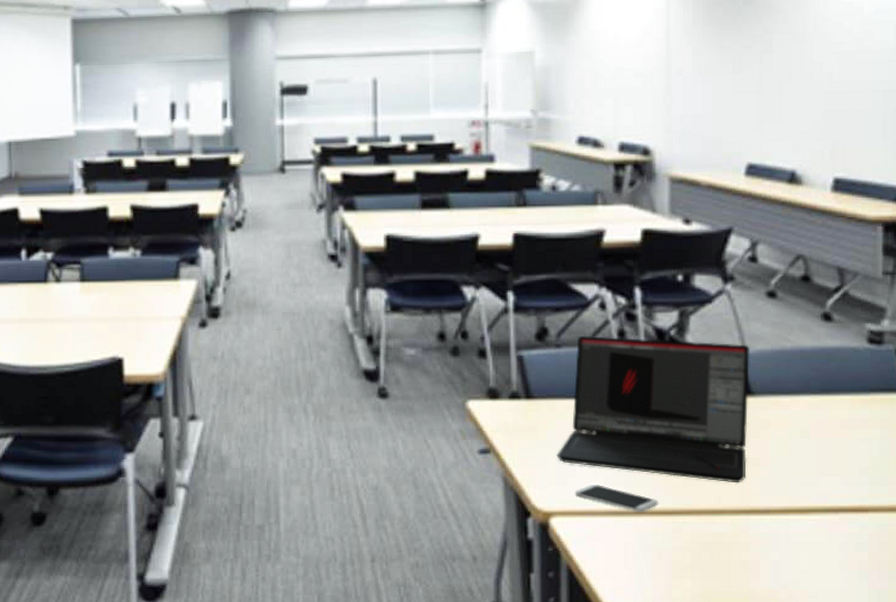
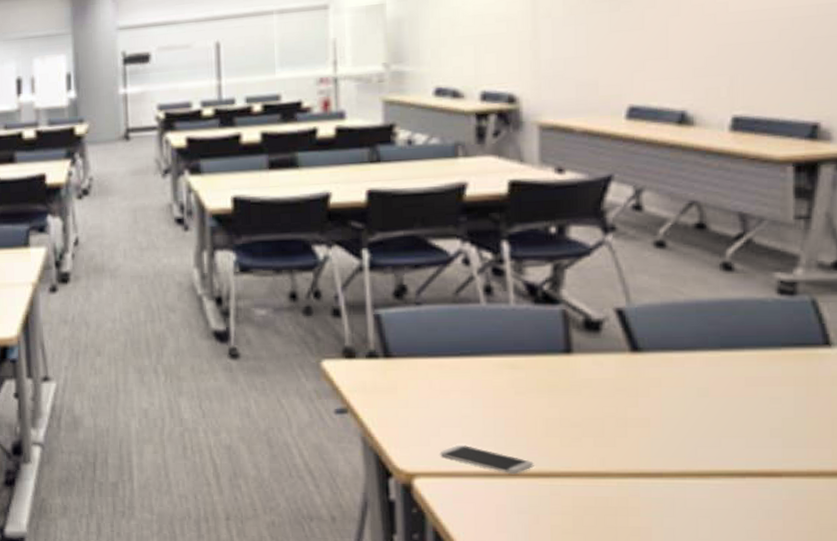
laptop: present [556,335,750,483] -> none [419,292,636,445]

